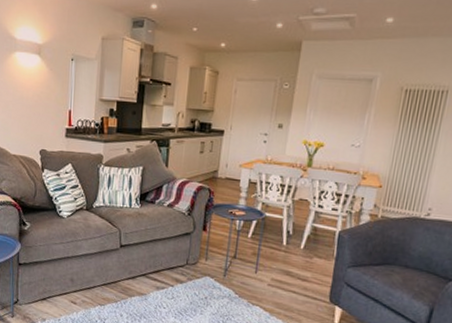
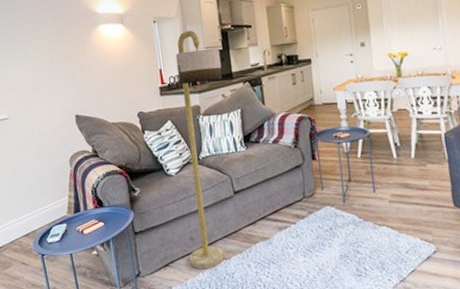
floor lamp: none [66,75,134,310] -> present [175,30,224,270]

